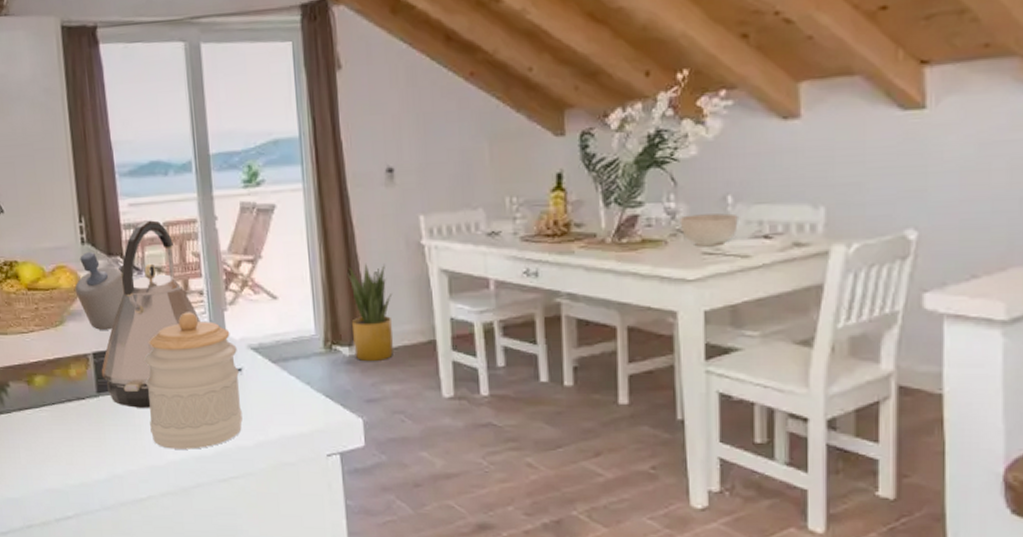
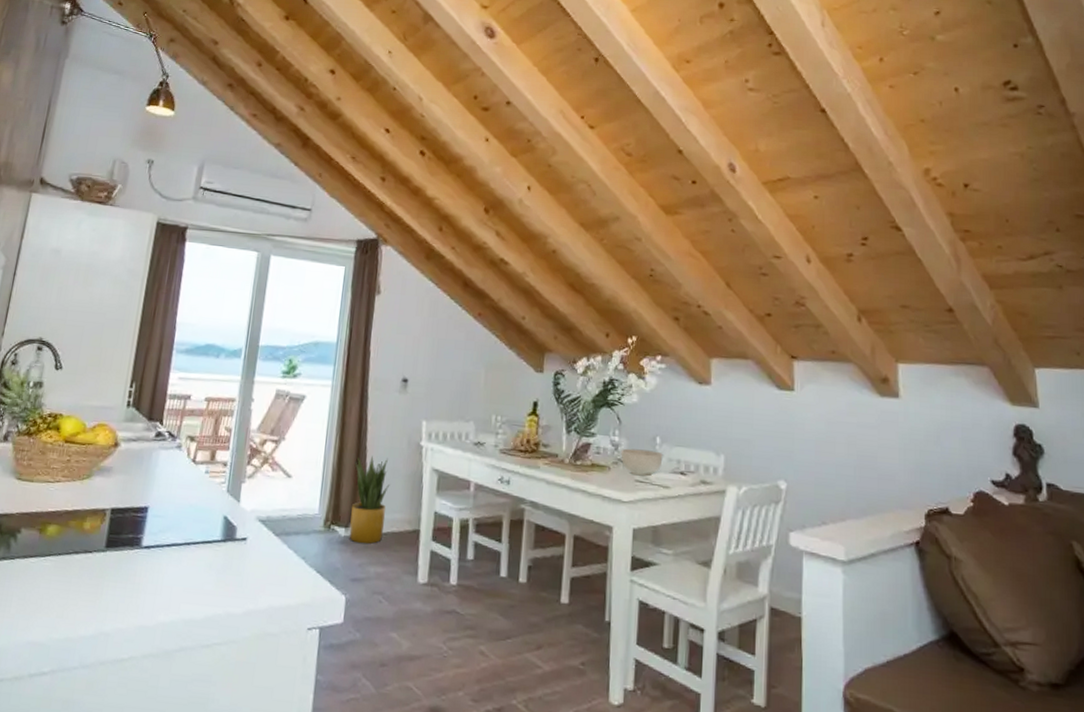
soap dispenser: present [75,251,125,330] -> none [109,414,159,489]
kettle: present [101,220,200,408] -> none [114,393,219,568]
jar: present [144,312,243,449] -> none [148,480,246,613]

